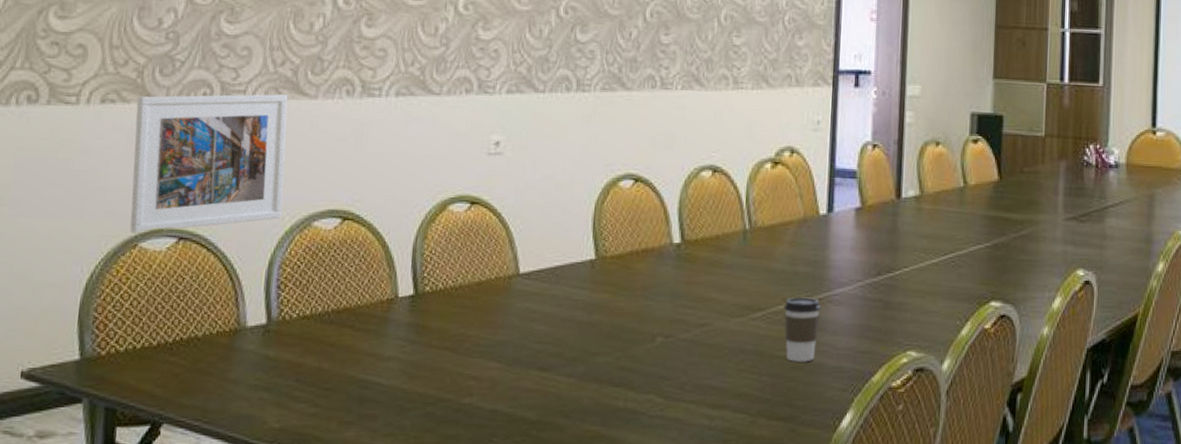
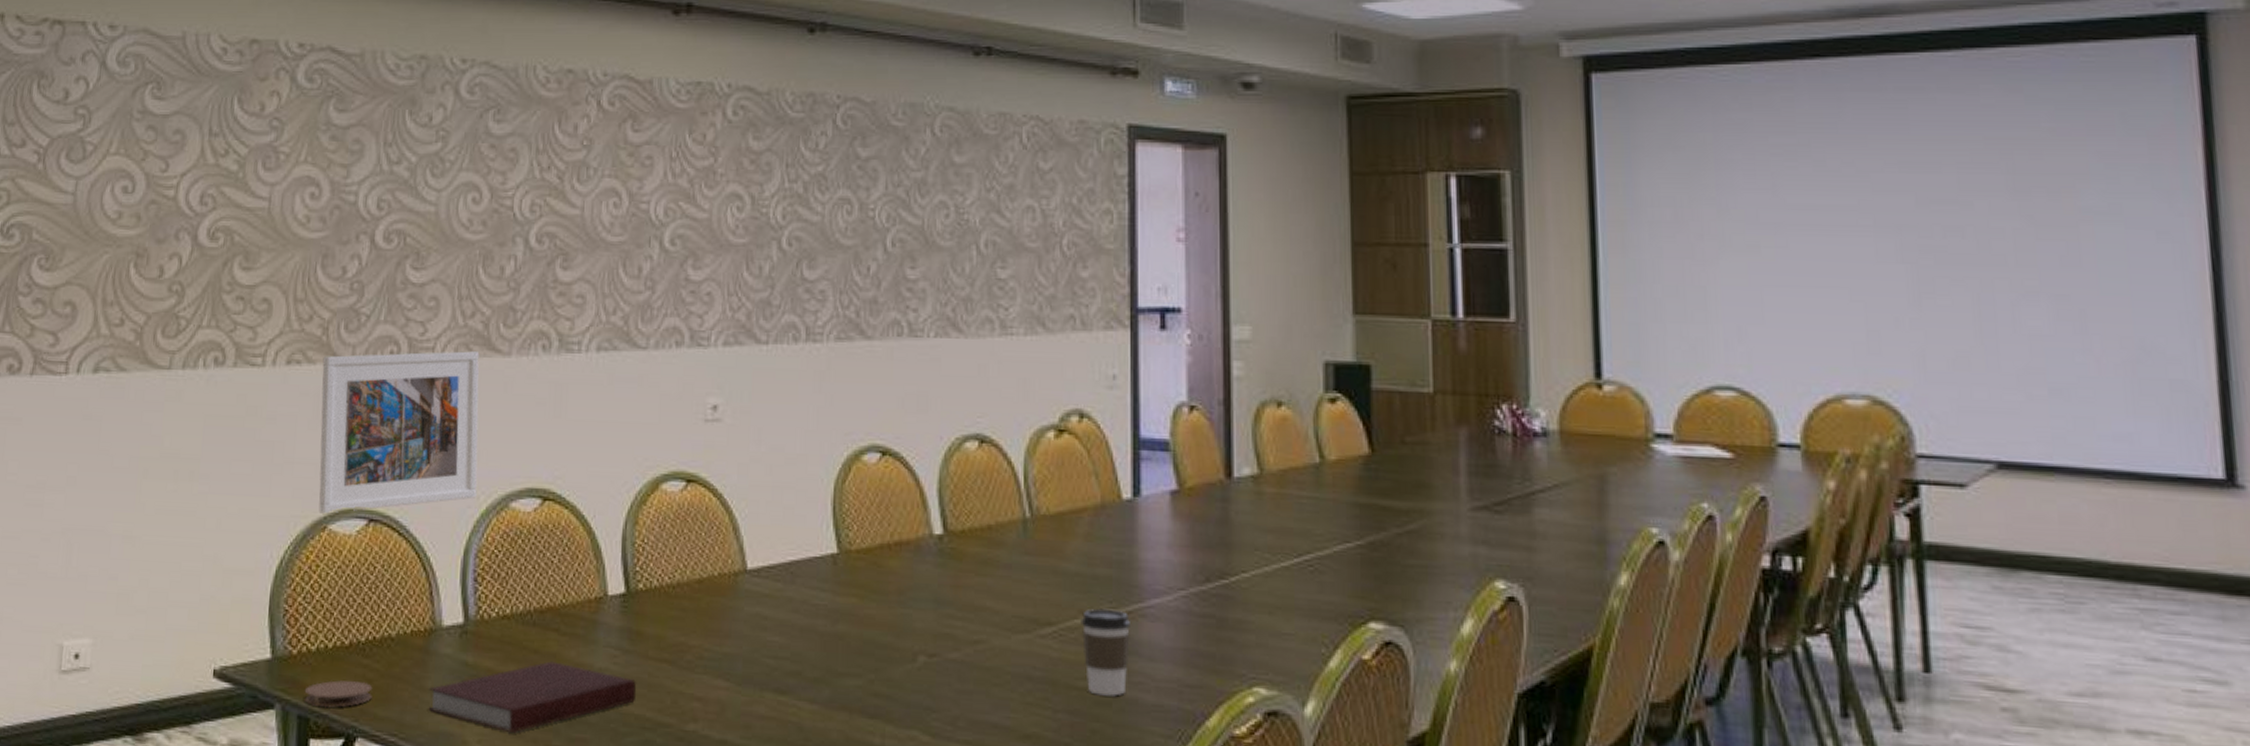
coaster: none [112,376,179,400] -> present [304,680,373,708]
notebook: none [231,352,421,412] -> present [428,661,637,732]

